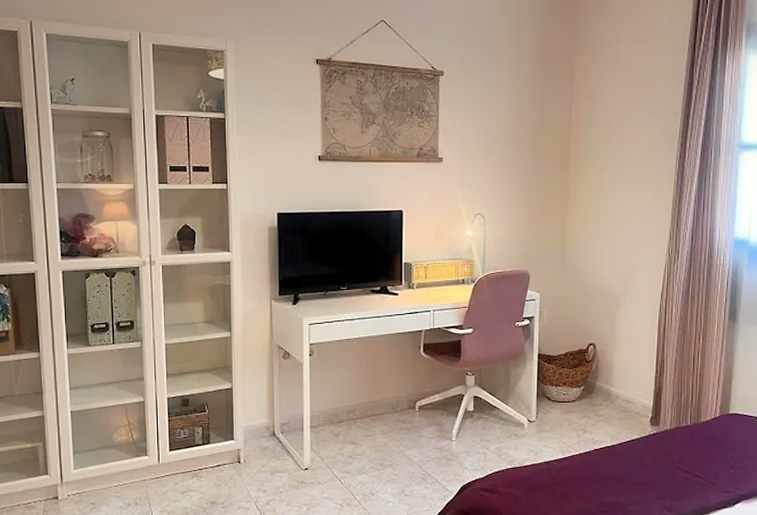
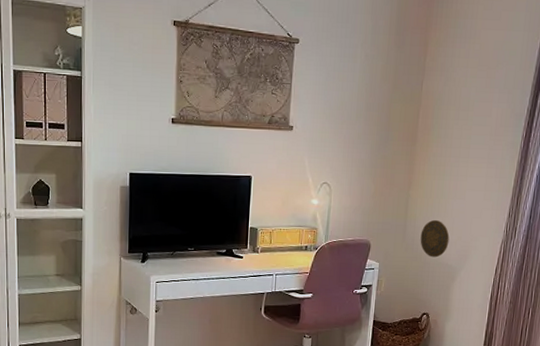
decorative plate: none [580,246,611,285] -> present [420,219,450,258]

